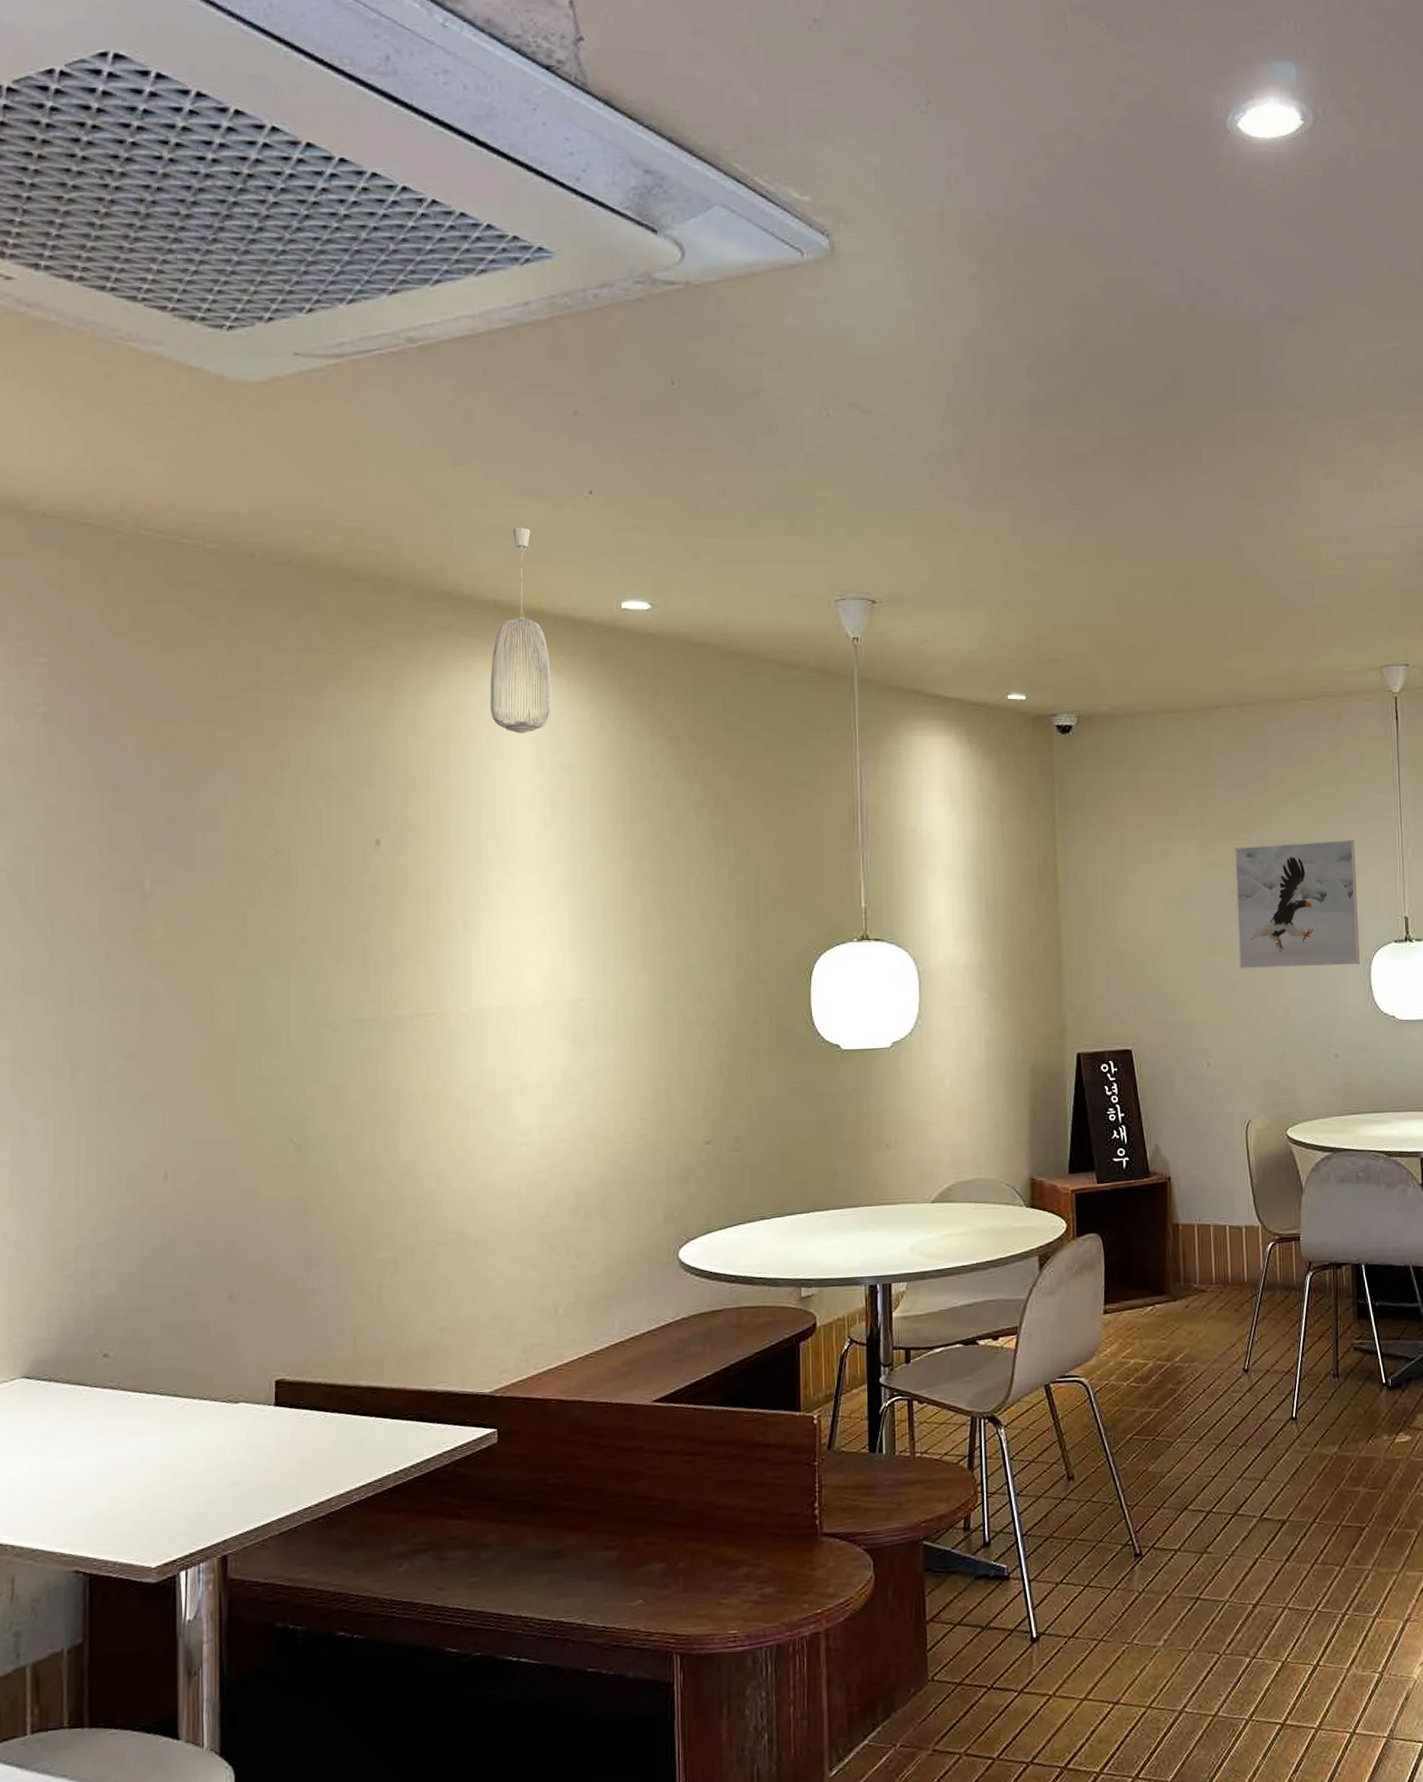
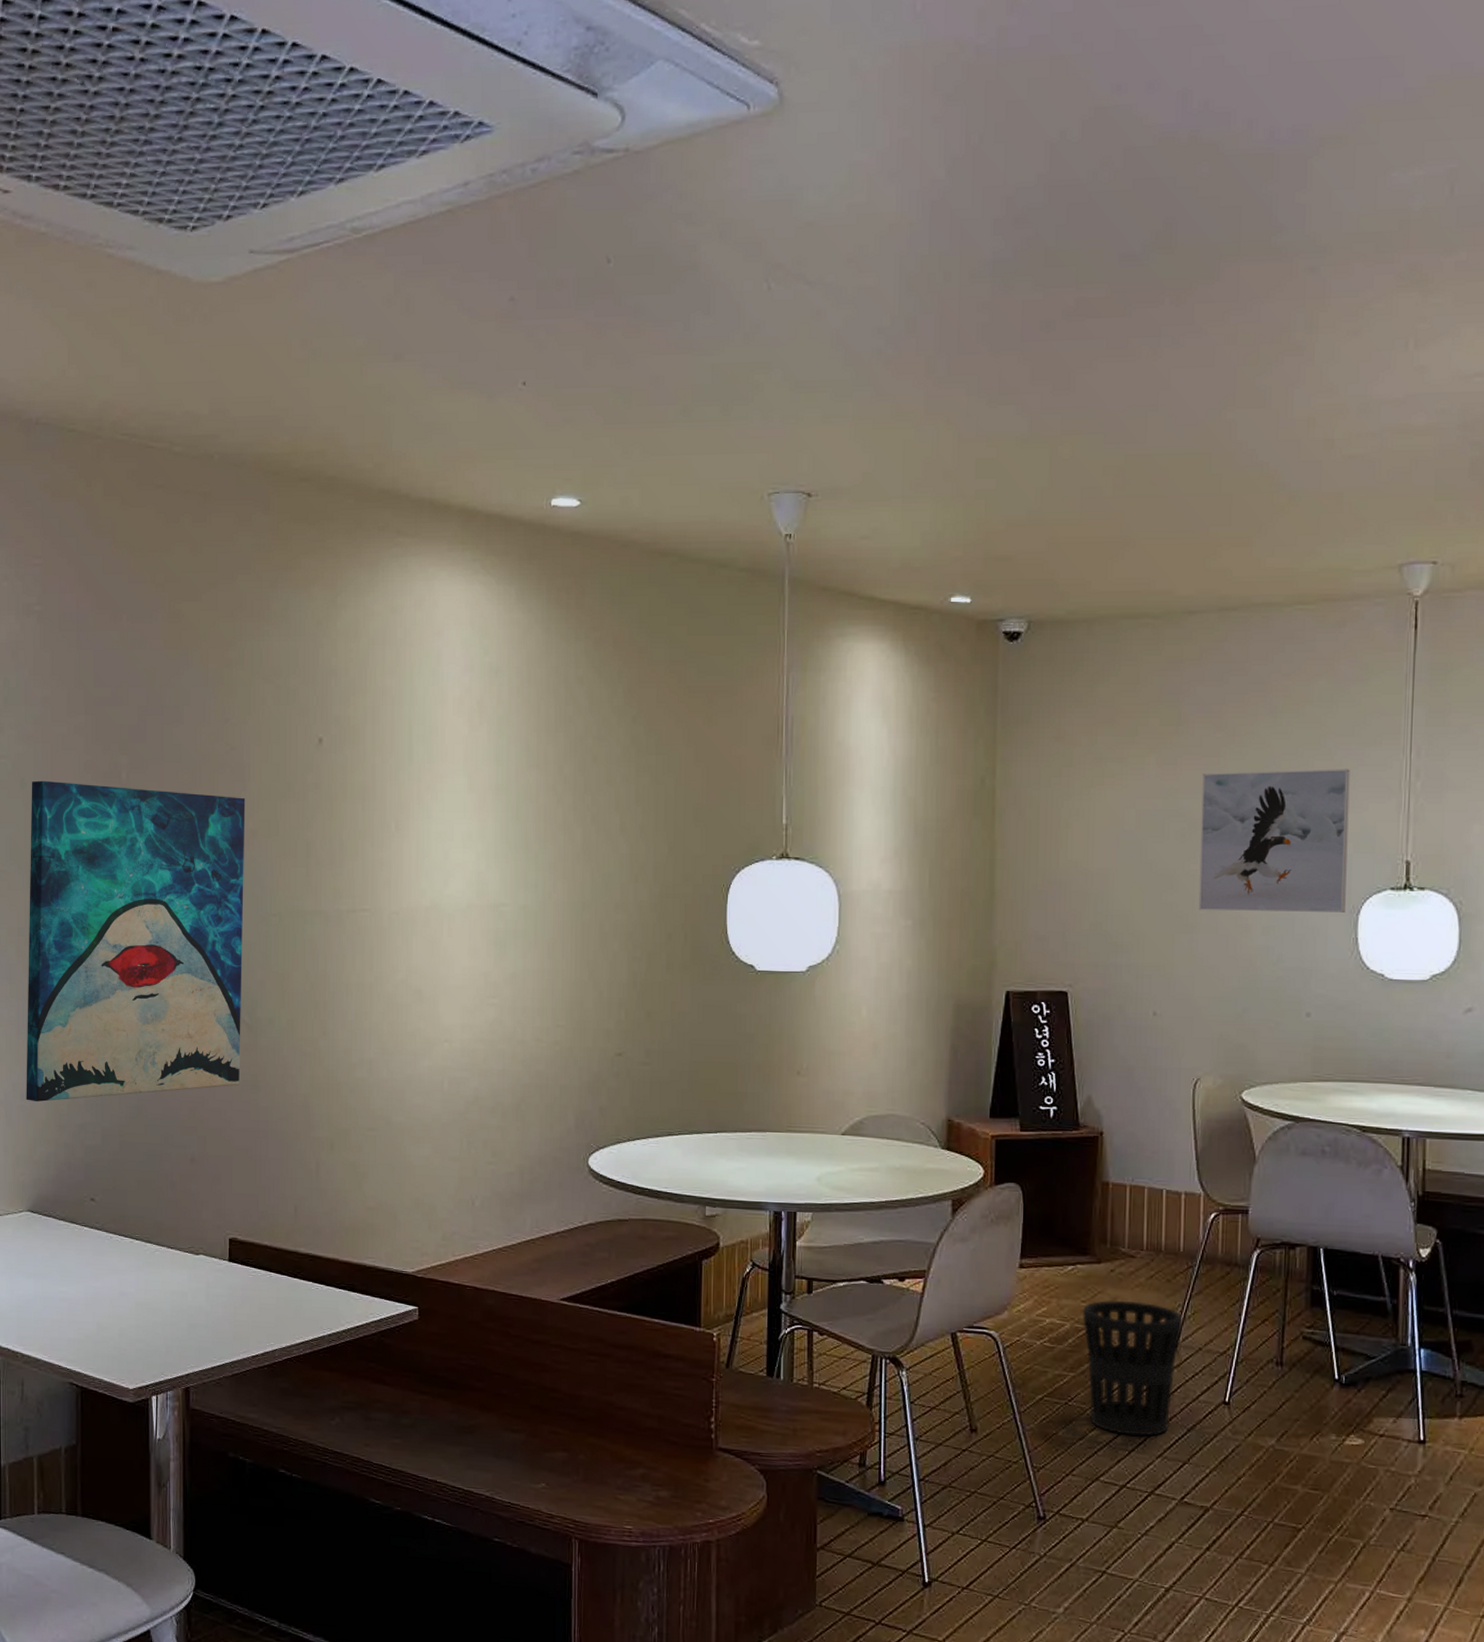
wall art: none [21,894,293,1252] -> present [26,780,246,1102]
pendant light: present [490,528,551,734] -> none [423,423,481,635]
wastebasket: none [1162,1332,1251,1462] -> present [1082,1300,1182,1436]

